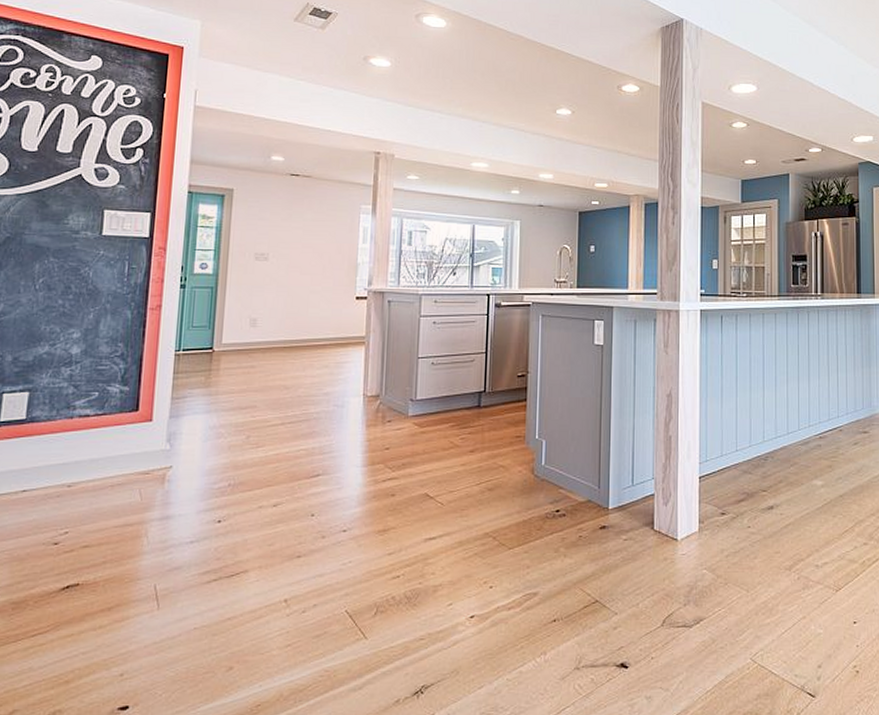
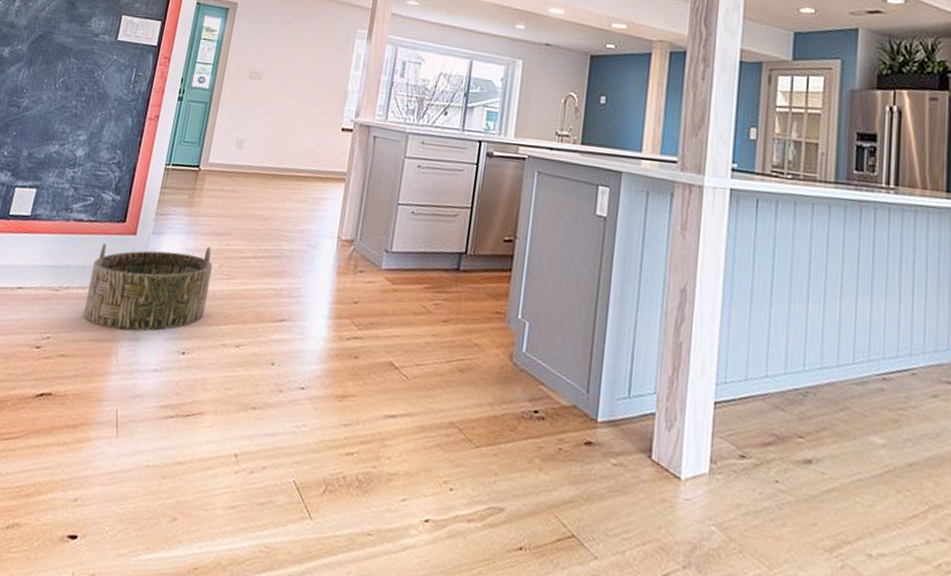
basket: none [103,421,240,512] -> present [83,243,213,331]

